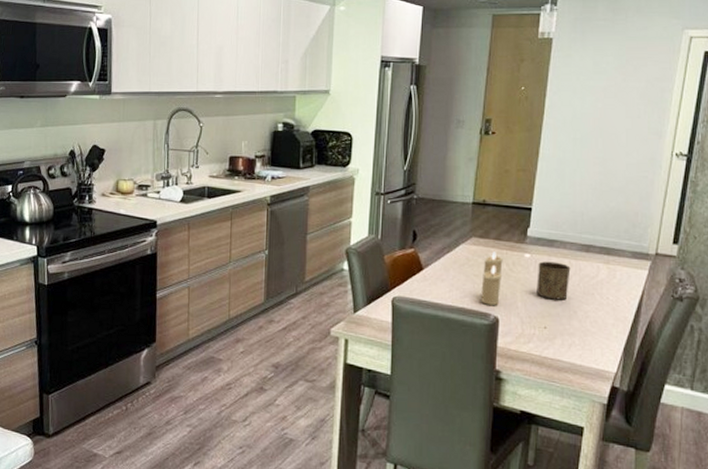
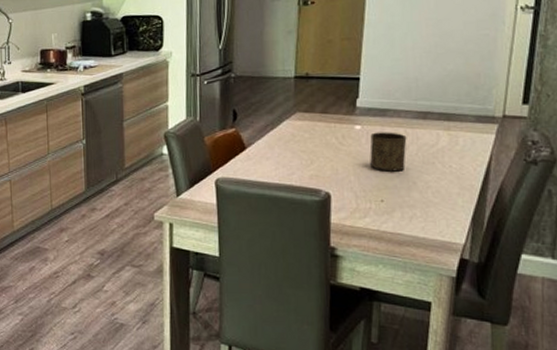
candle: present [481,251,503,305] -> none [309,126,332,181]

